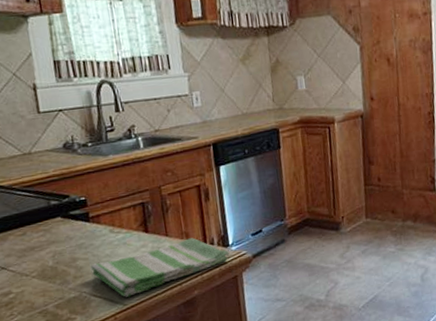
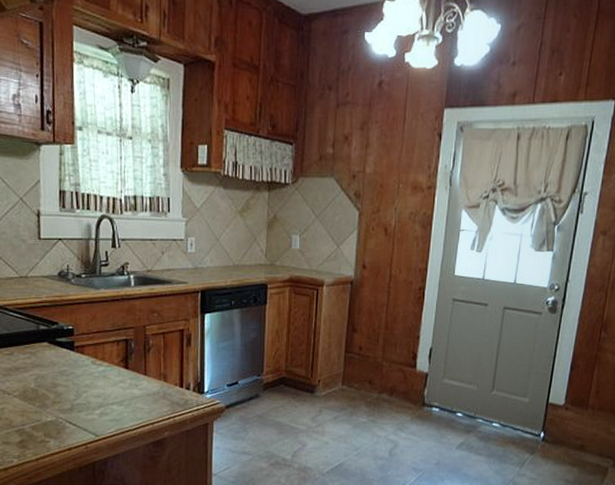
dish towel: present [91,238,230,297] -> none [70,380,204,428]

